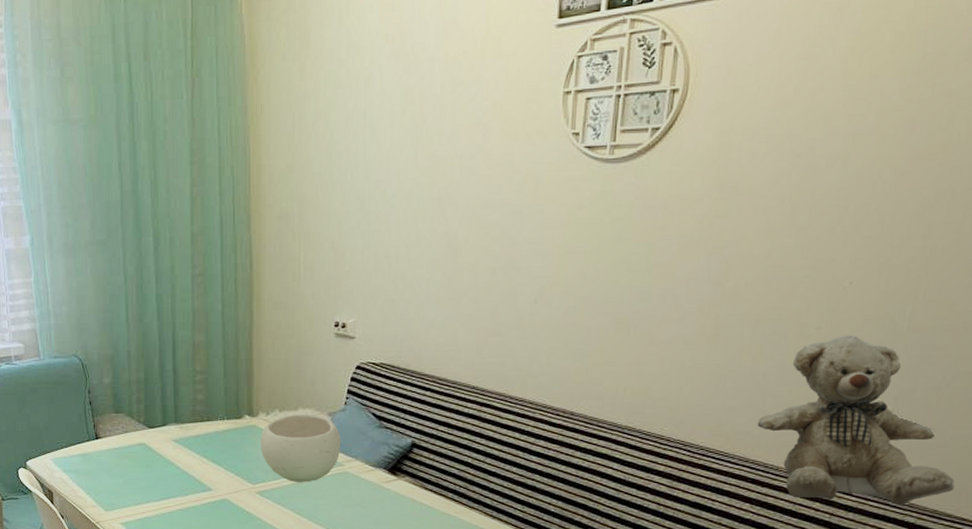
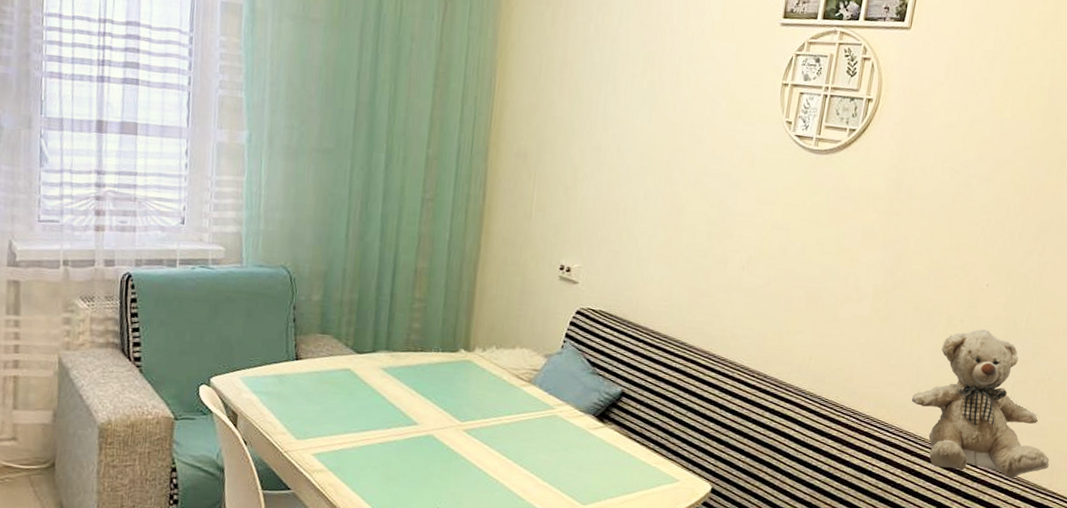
bowl: present [260,414,341,482] -> none [473,352,555,423]

